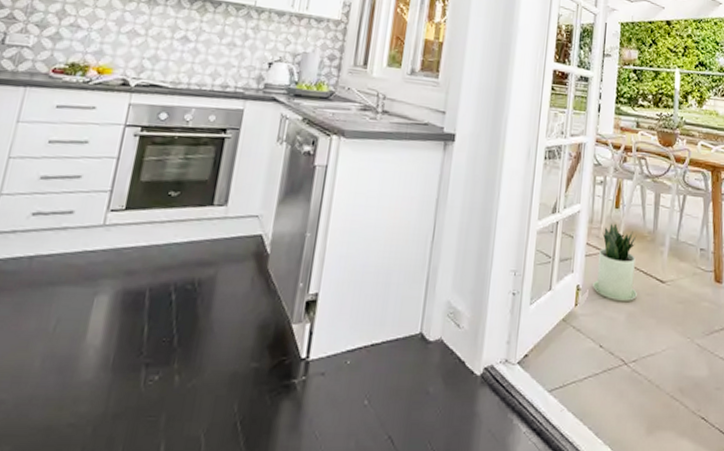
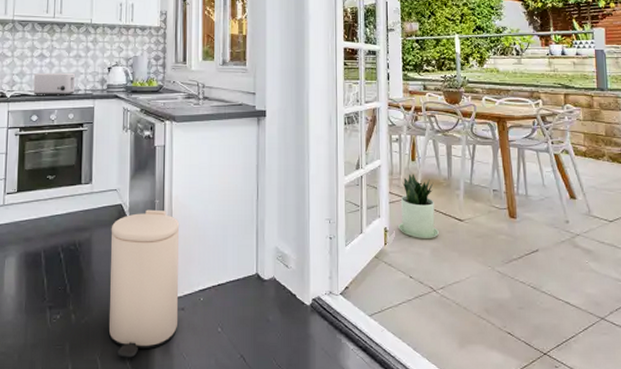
toaster: none [166,59,226,92] -> present [33,72,76,97]
pedal bin: none [222,244,333,436] -> present [108,209,180,358]

